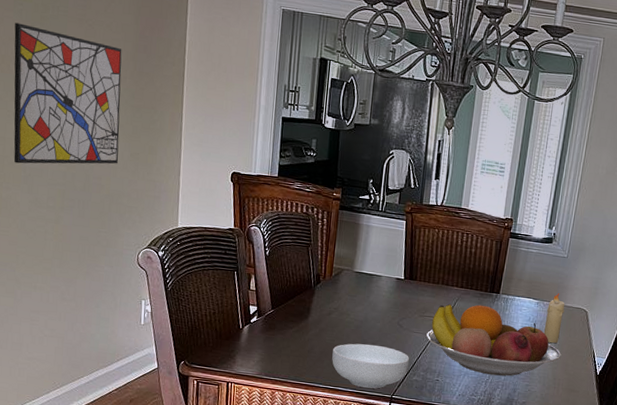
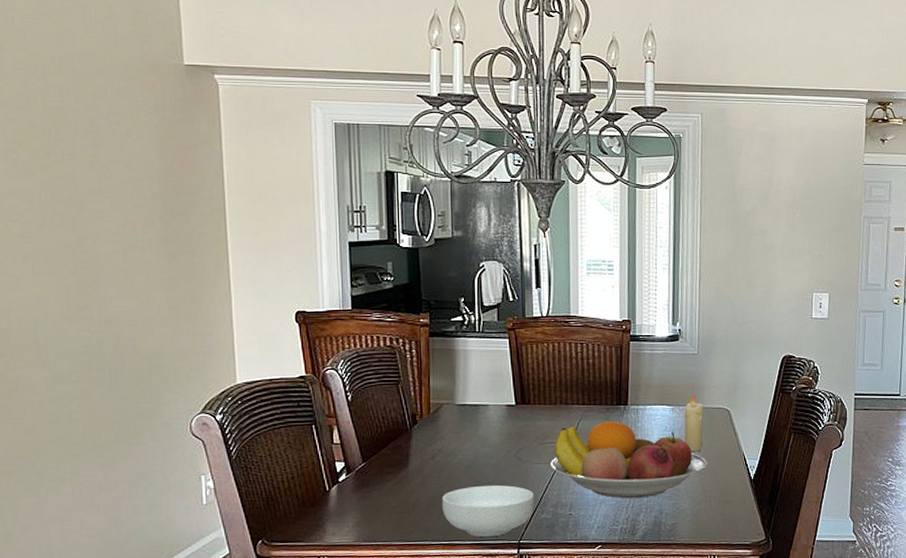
wall art: present [13,23,122,164] -> none [9,174,155,336]

